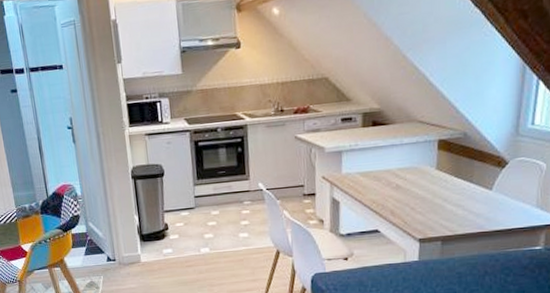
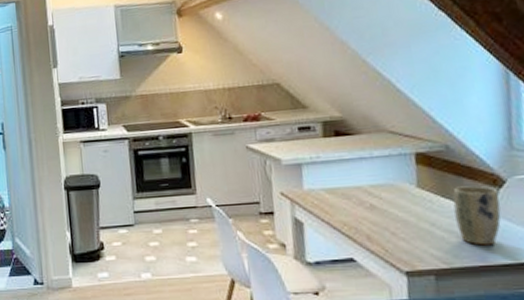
plant pot: none [463,167,501,216] -> present [452,185,501,246]

